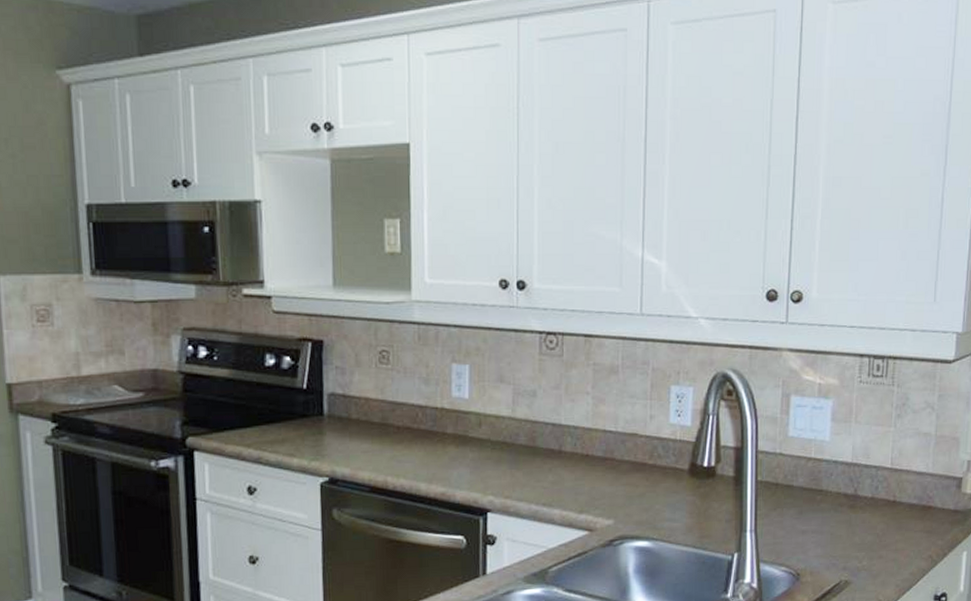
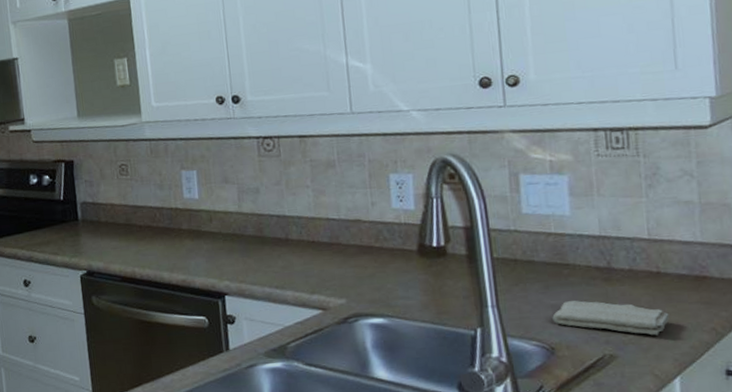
washcloth: none [802,527,898,563] -> present [552,300,670,336]

